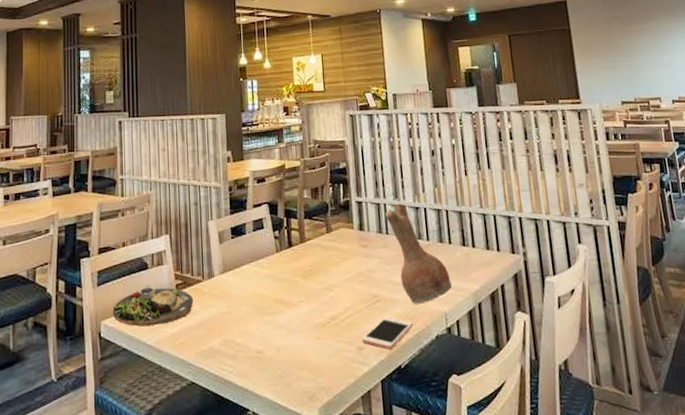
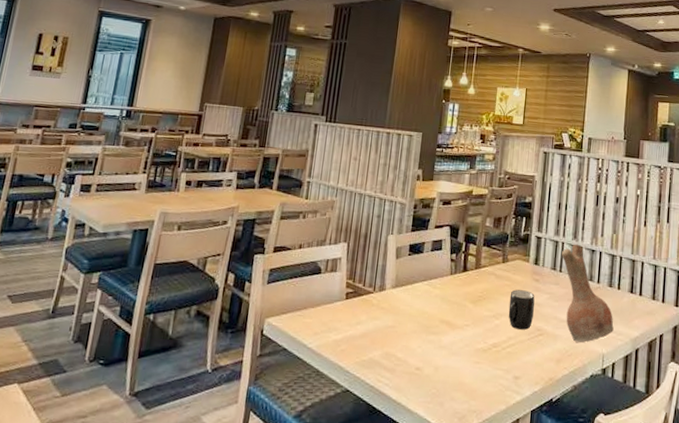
dinner plate: present [112,284,193,326] -> none [278,288,361,329]
mug: none [339,258,368,299] -> present [508,289,535,330]
cell phone: present [362,316,413,350] -> none [519,350,571,382]

